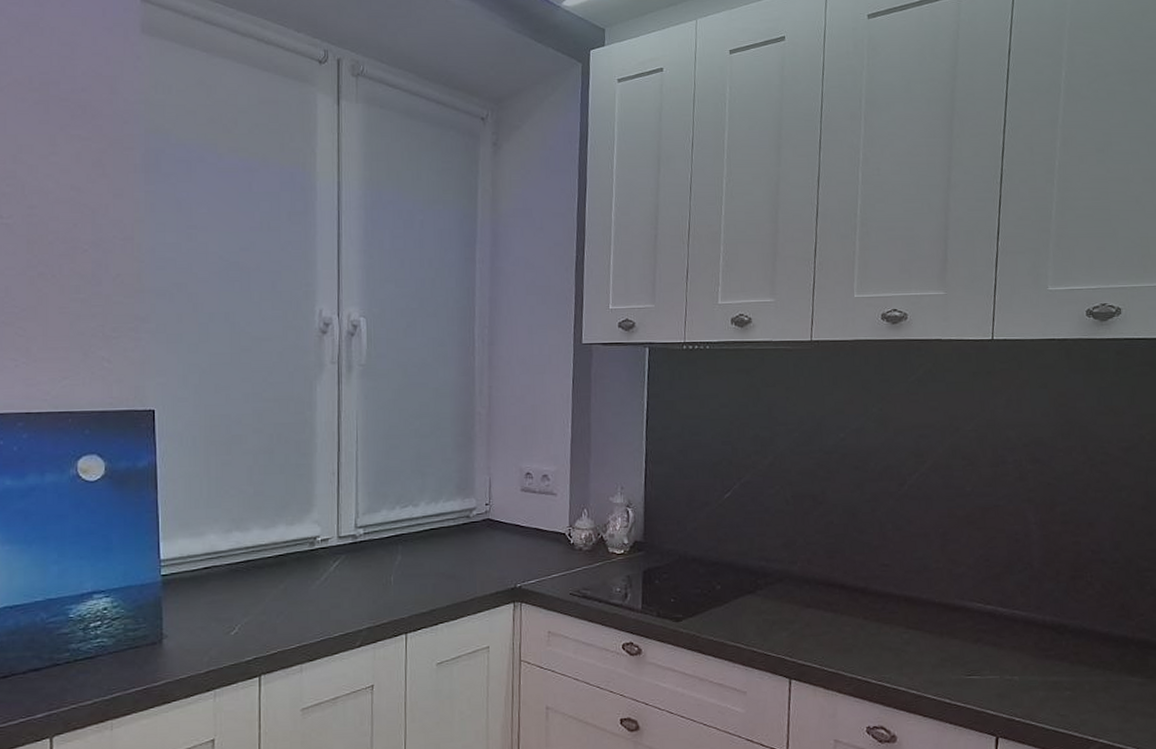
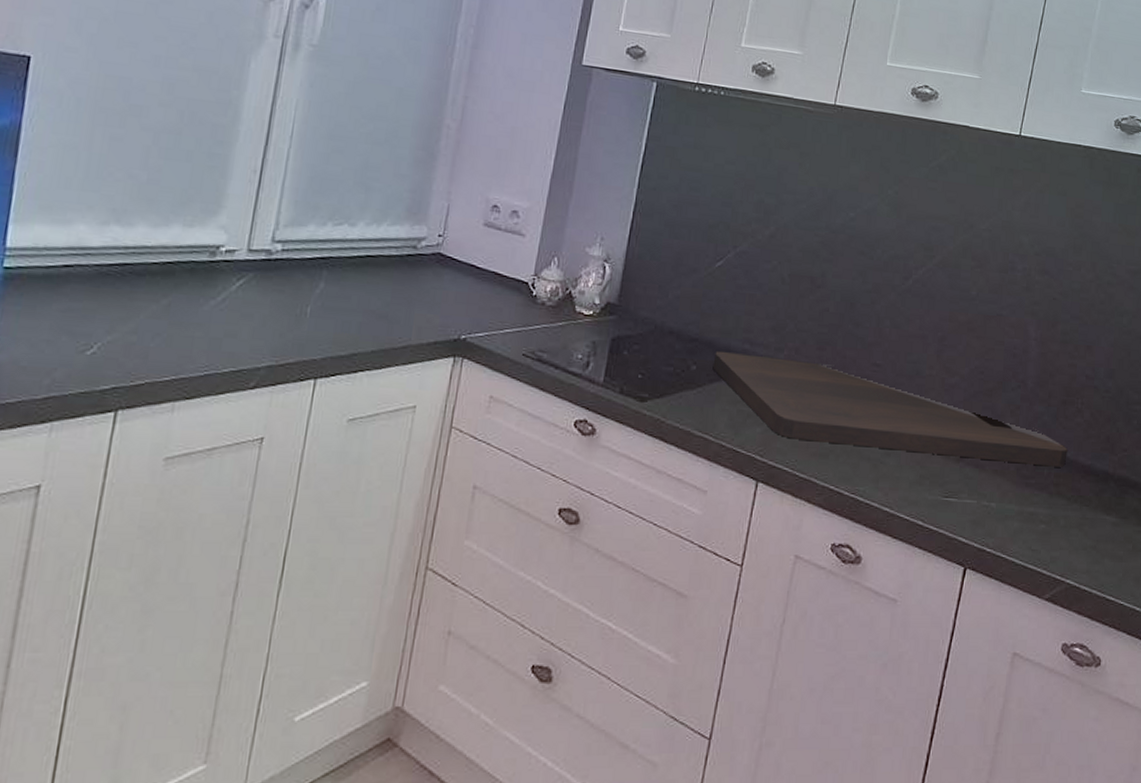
cutting board: none [735,570,1083,639] -> present [712,351,1068,467]

